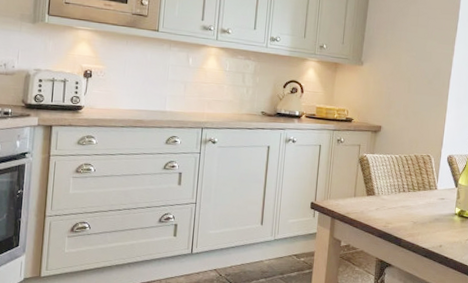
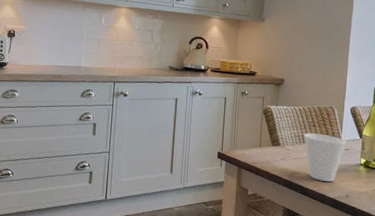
cup: none [399,182,442,232] -> present [303,133,347,182]

